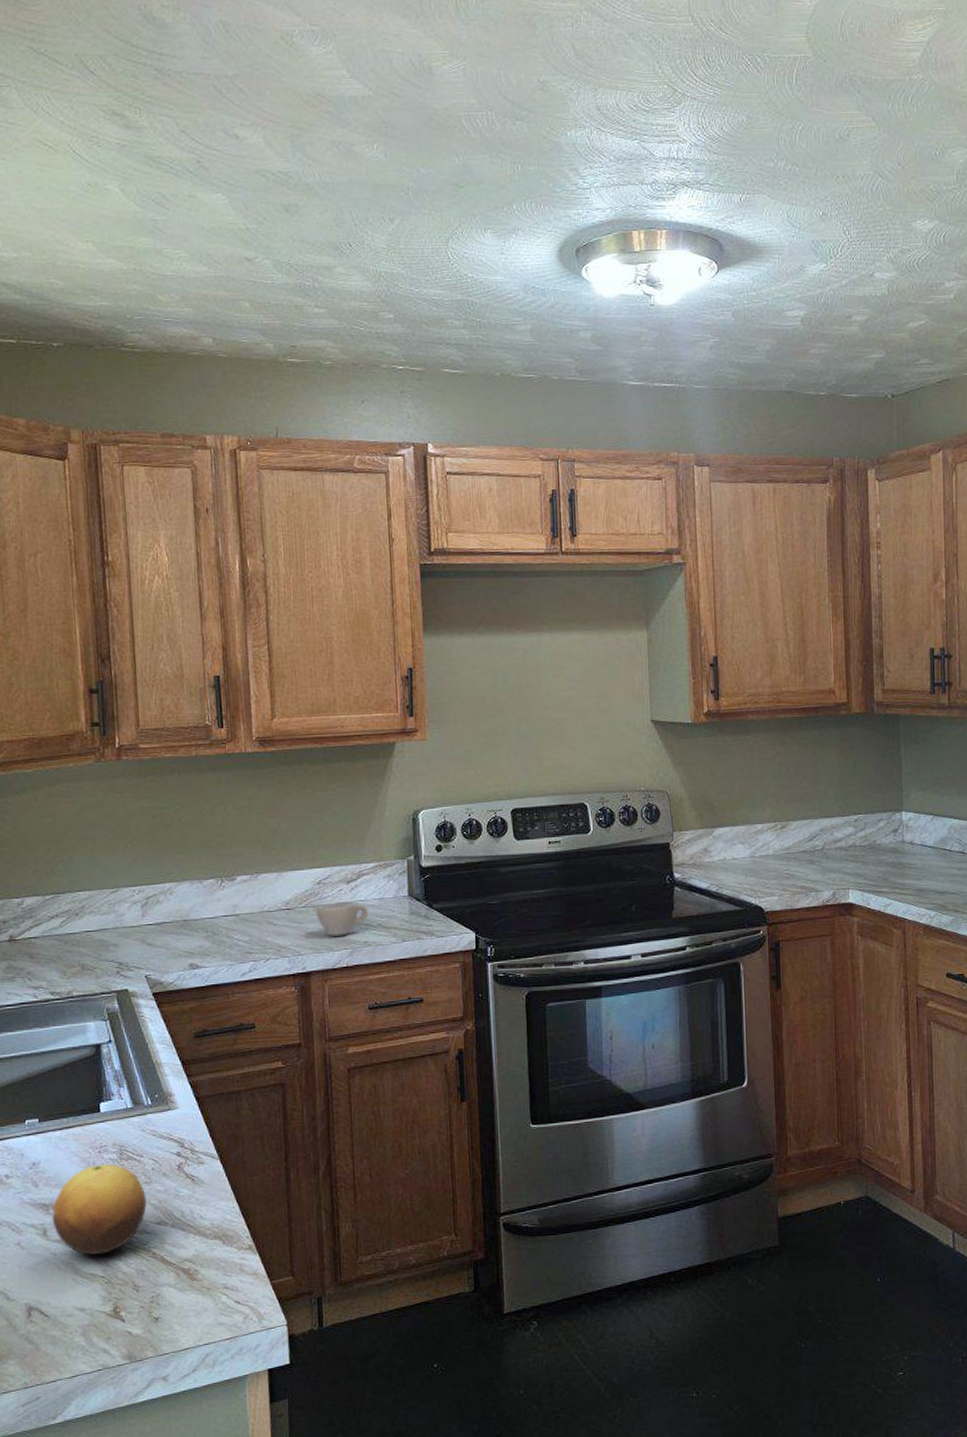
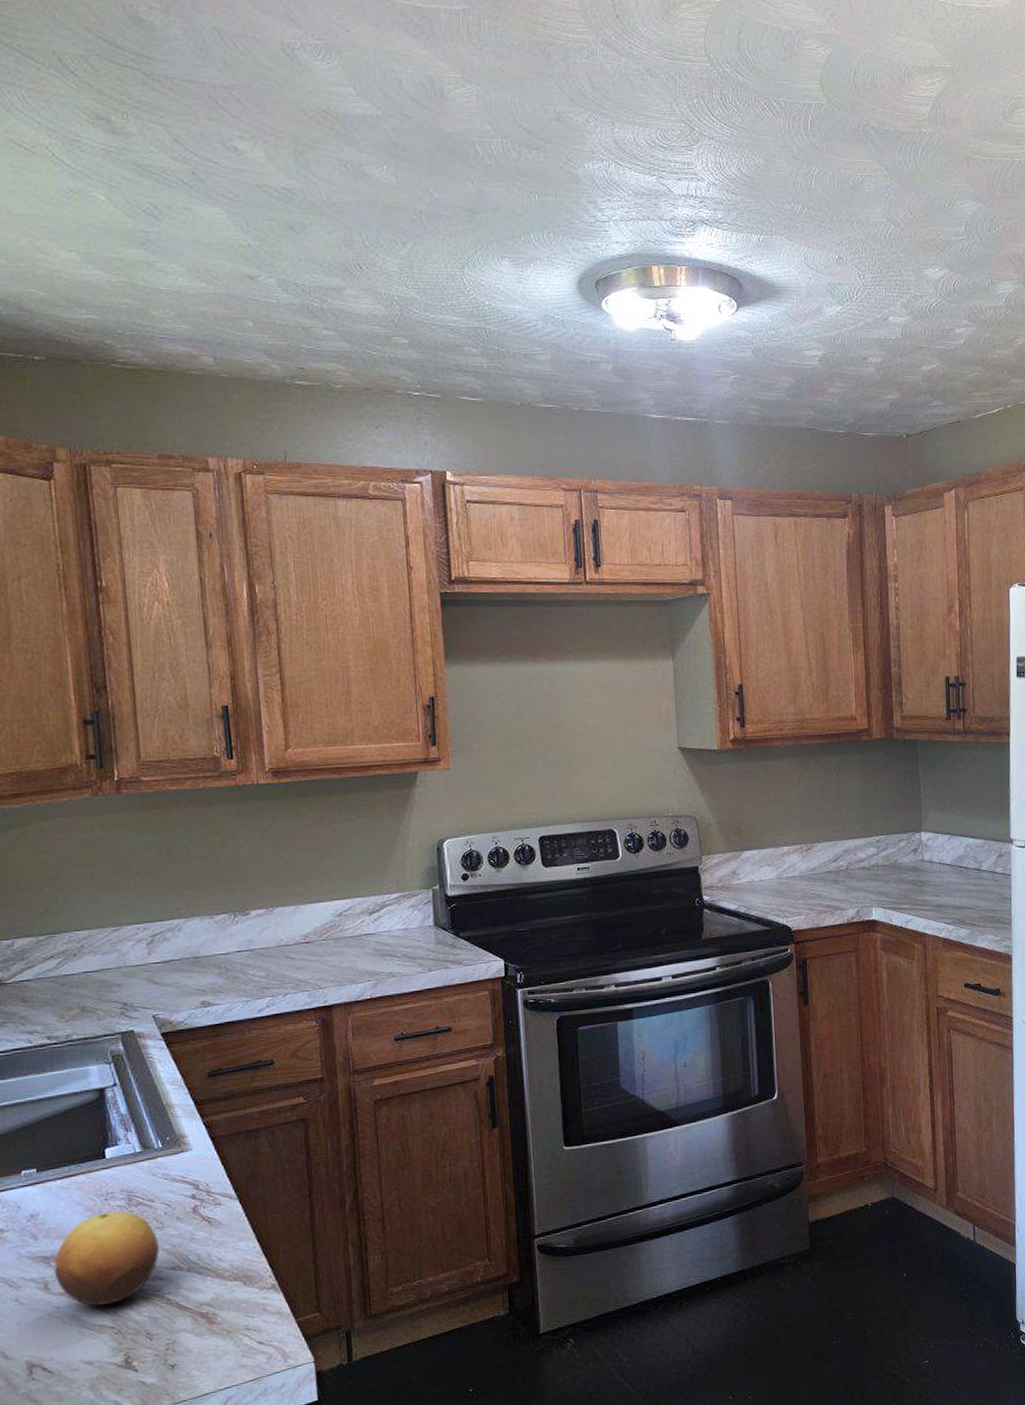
cup: present [315,901,369,936] -> none [336,932,393,969]

